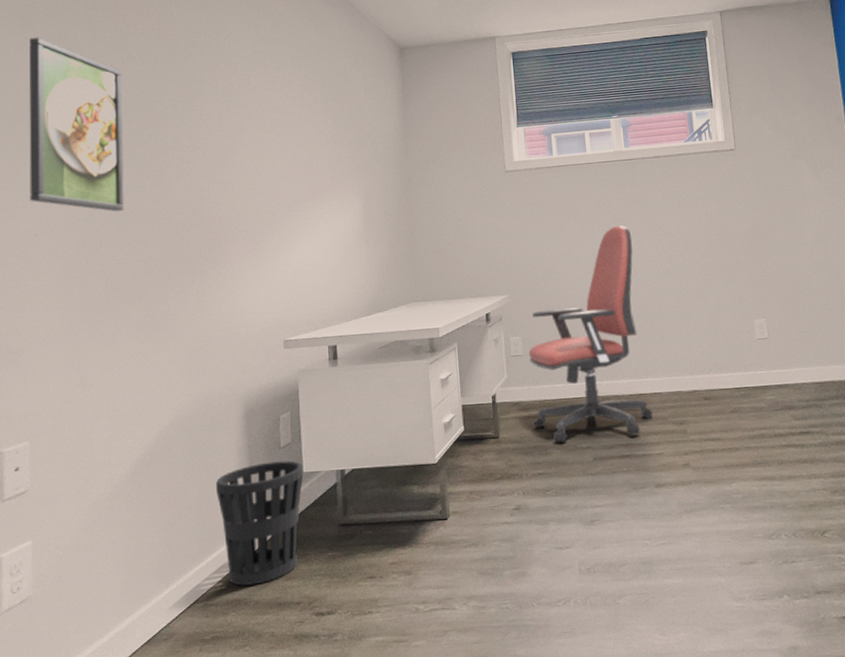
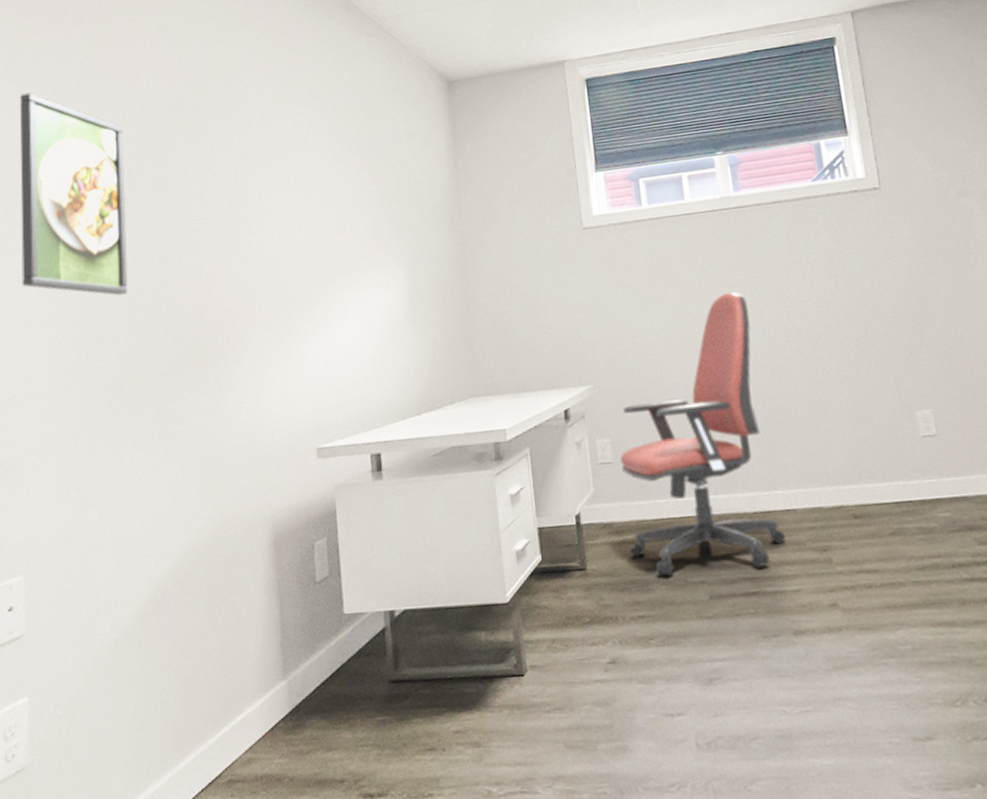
wastebasket: present [215,460,304,586] -> none [239,599,345,758]

